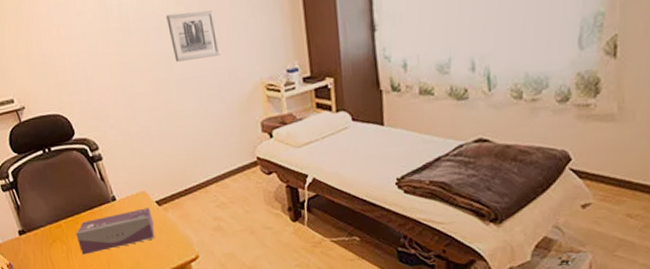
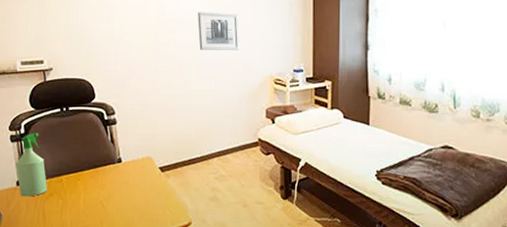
spray bottle: none [11,179,50,246] -> present [15,133,48,197]
tissue box: present [76,207,155,255] -> none [74,172,154,211]

